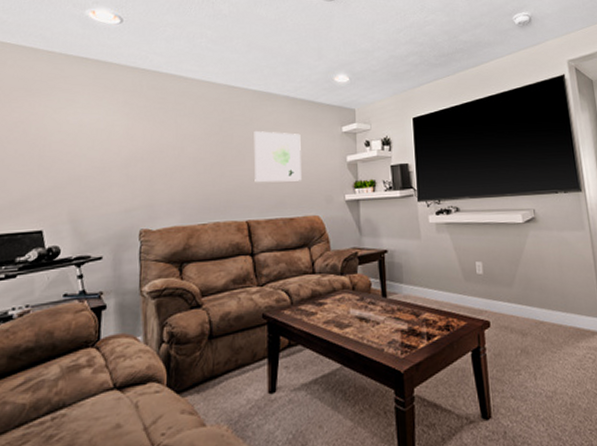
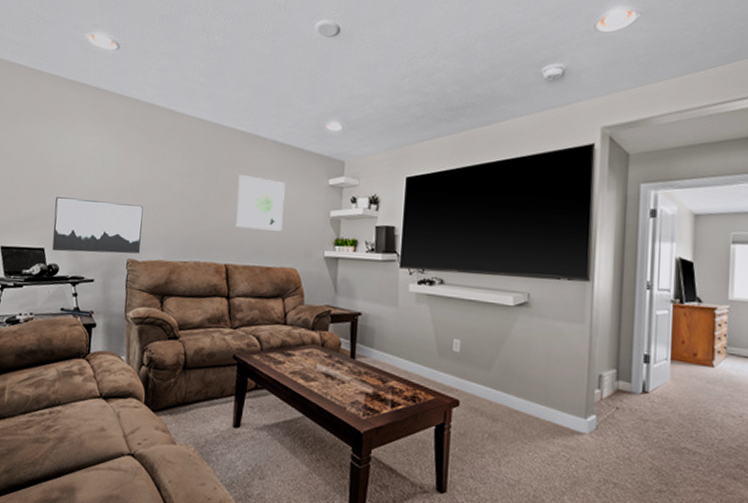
wall art: none [52,172,155,233] -> present [52,197,143,254]

